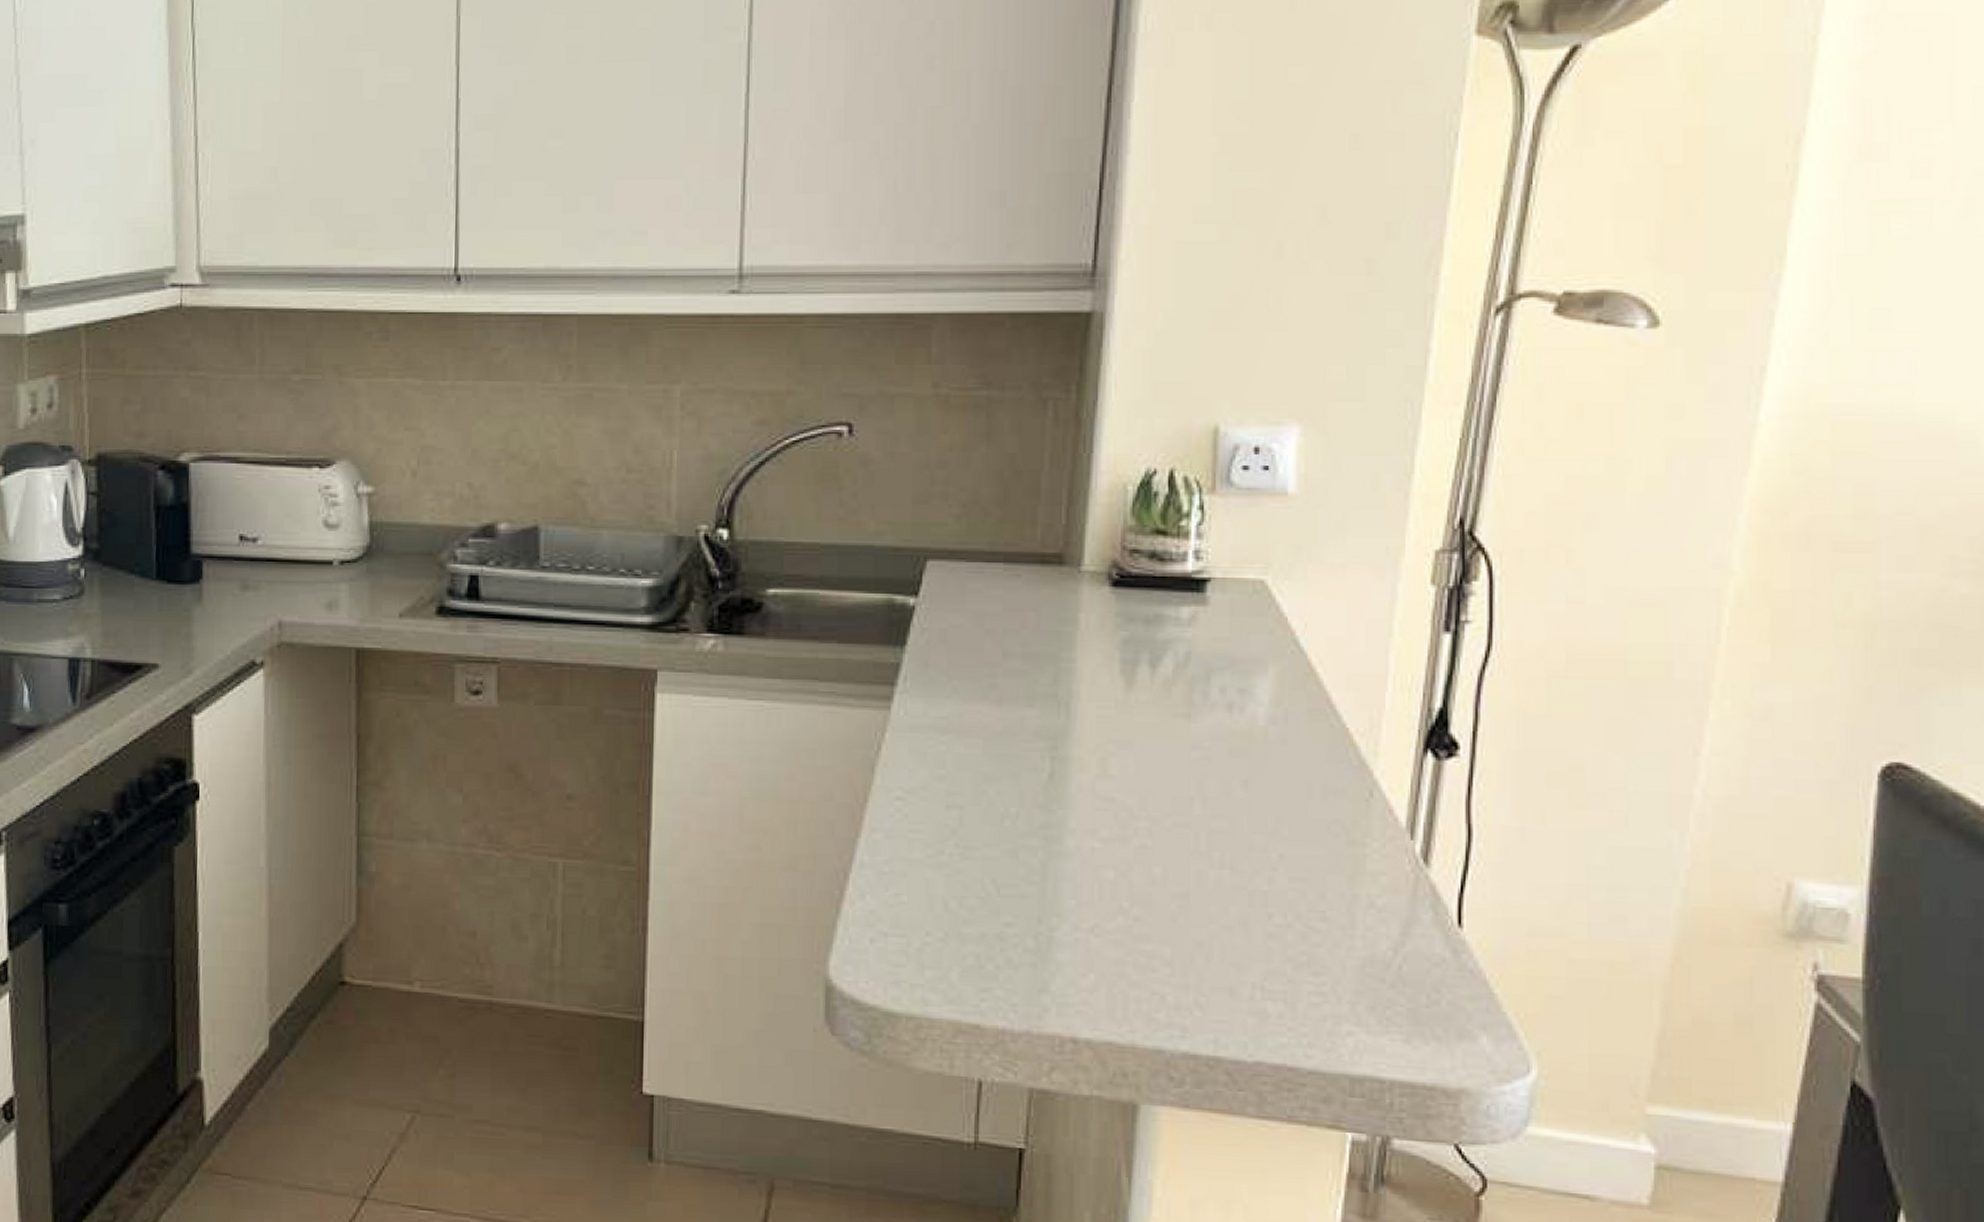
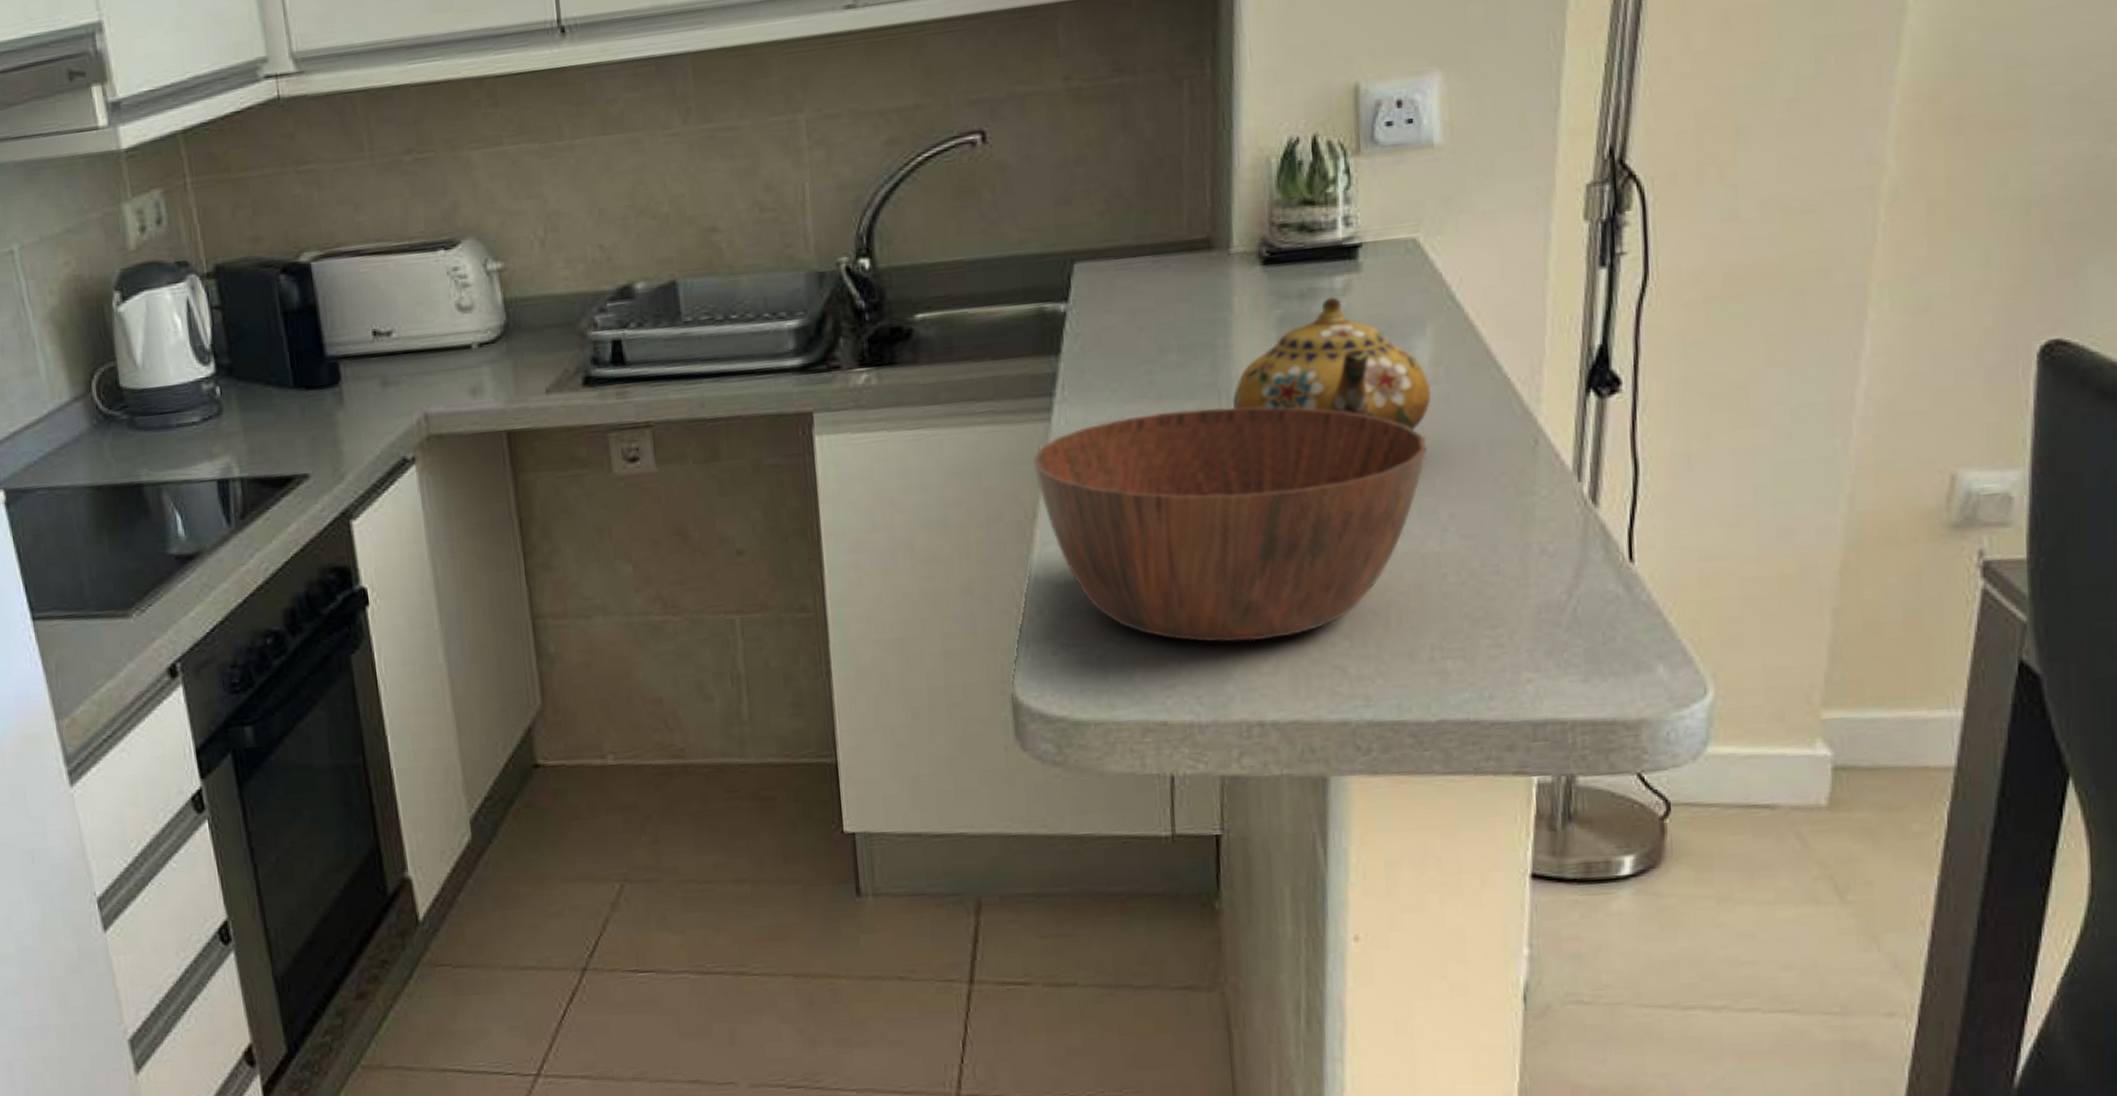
bowl: none [870,715,1262,956] -> present [1034,406,1427,643]
teapot: none [1071,626,1269,766] -> present [1232,297,1431,430]

